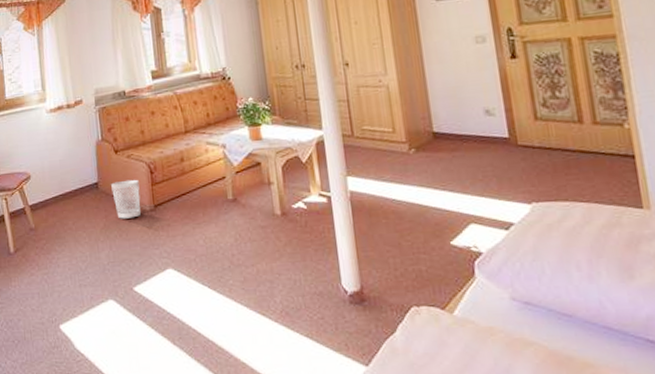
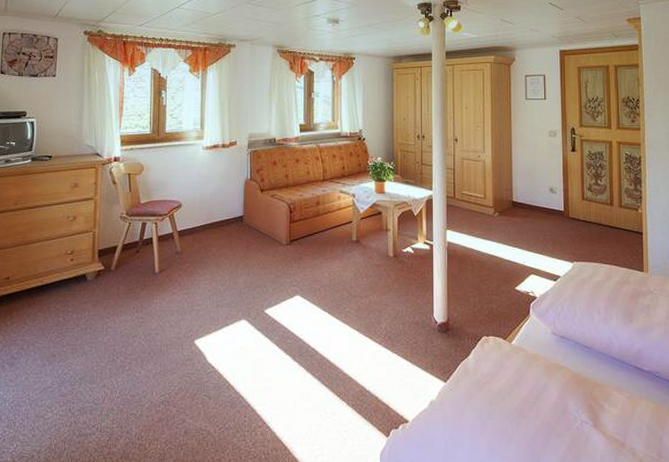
wastebasket: present [111,179,141,219] -> none [255,216,279,250]

